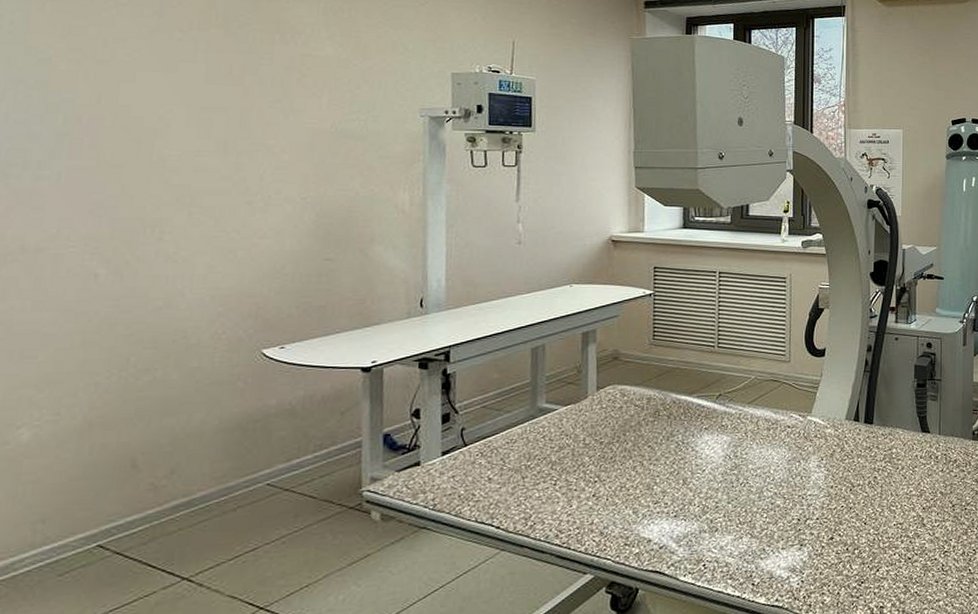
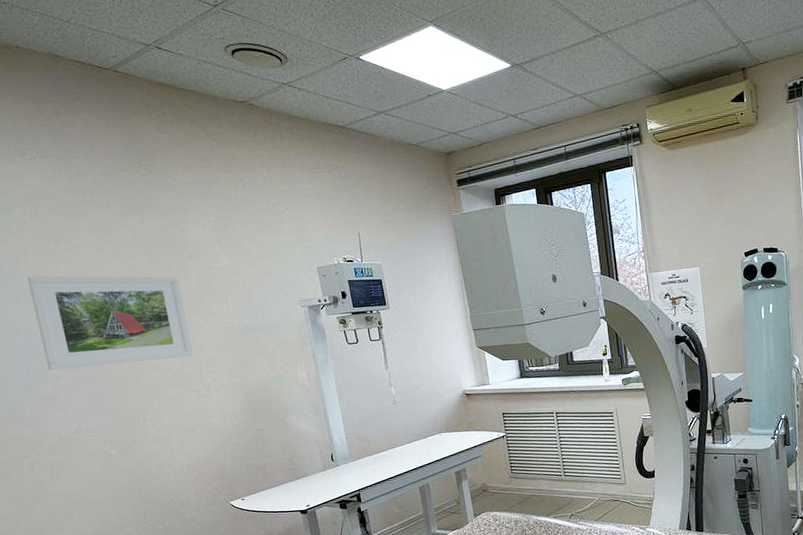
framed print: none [31,33,260,158] -> present [27,276,194,370]

